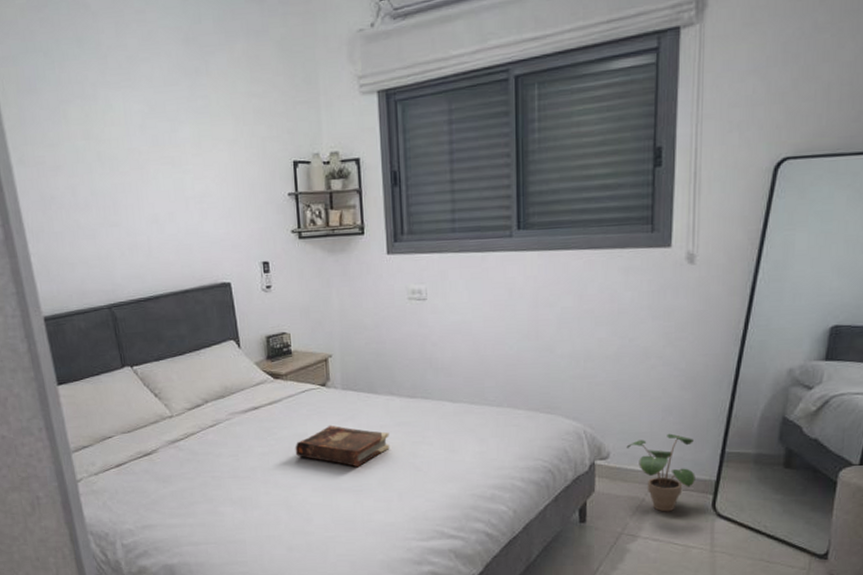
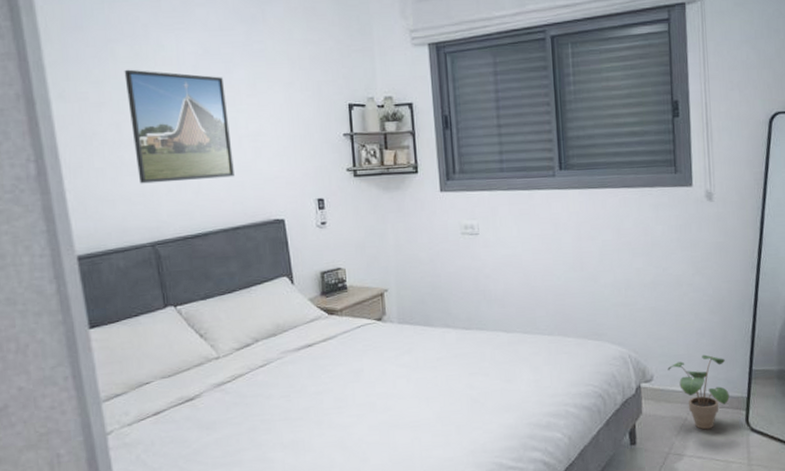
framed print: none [76,131,182,247] -> present [124,69,234,184]
book: present [295,425,390,468] -> none [350,359,447,402]

